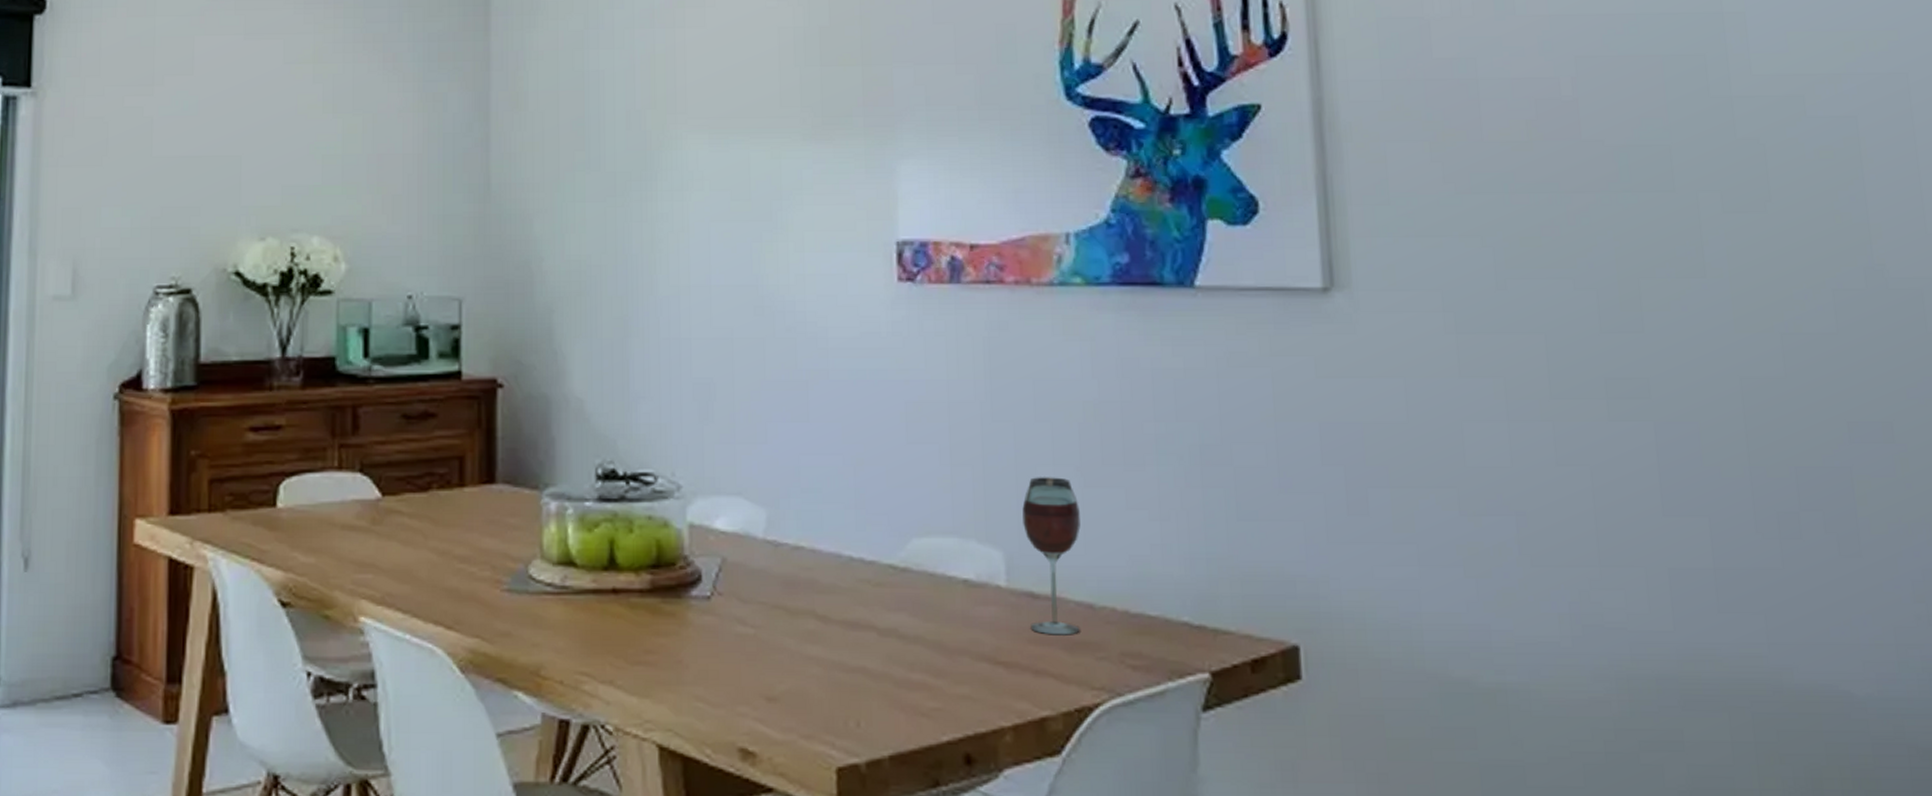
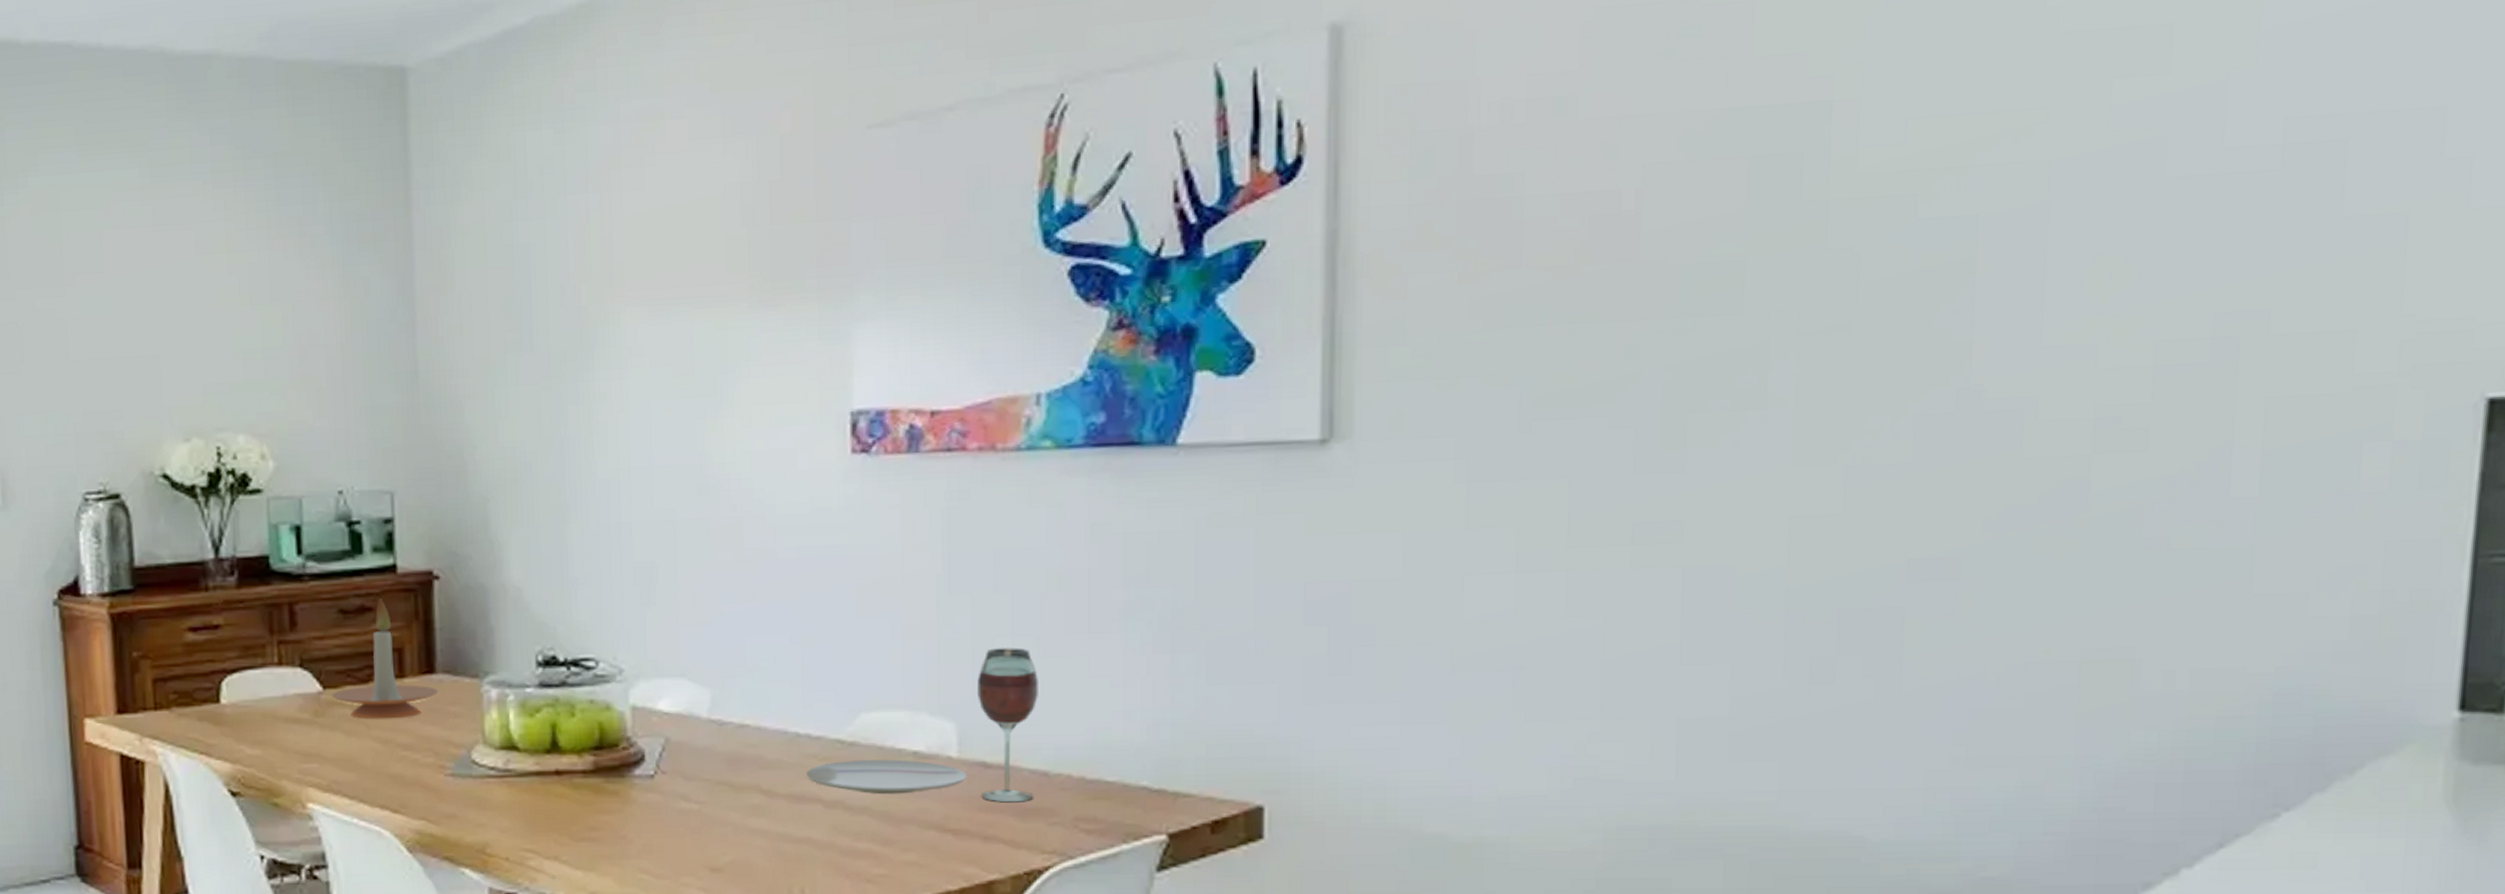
candle holder: none [390,405,498,529] -> present [331,598,439,719]
plate: none [860,587,1016,623] -> present [806,759,967,795]

